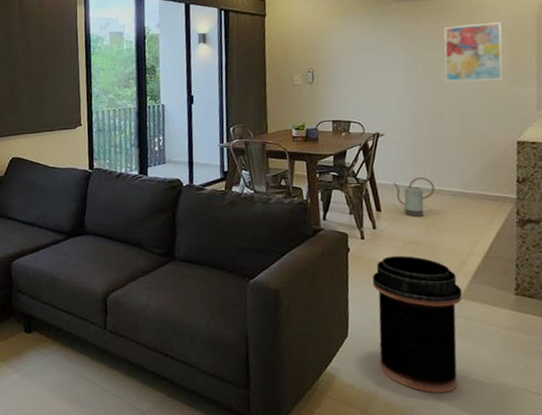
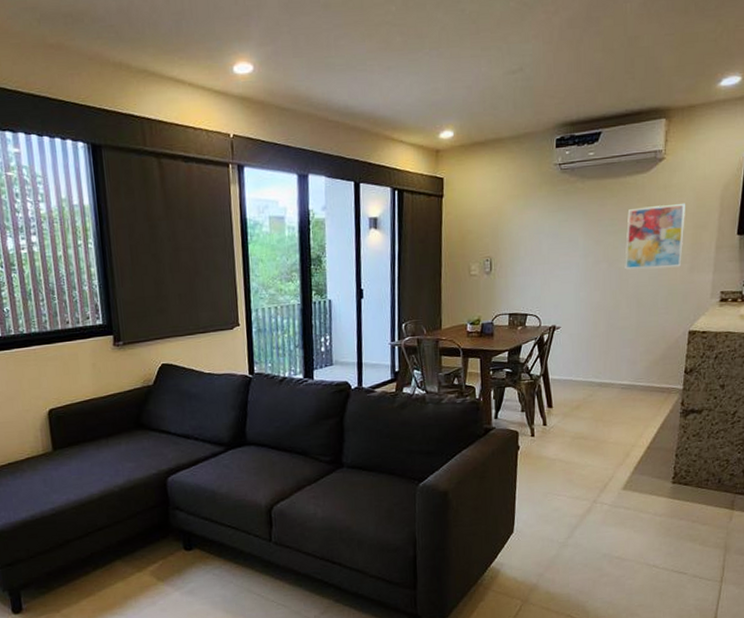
trash can: present [372,256,462,393] -> none [540,451,623,580]
watering can: present [392,176,436,217] -> none [565,370,607,412]

